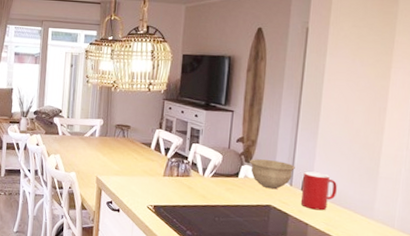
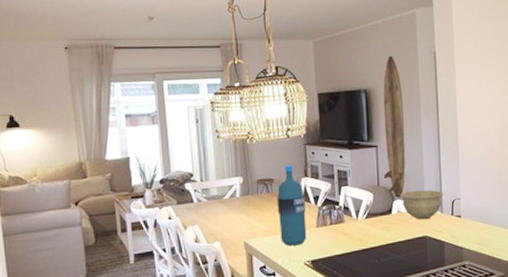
water bottle: none [129,115,157,189] -> present [277,165,307,246]
cup: present [300,171,337,211] -> none [452,194,483,233]

